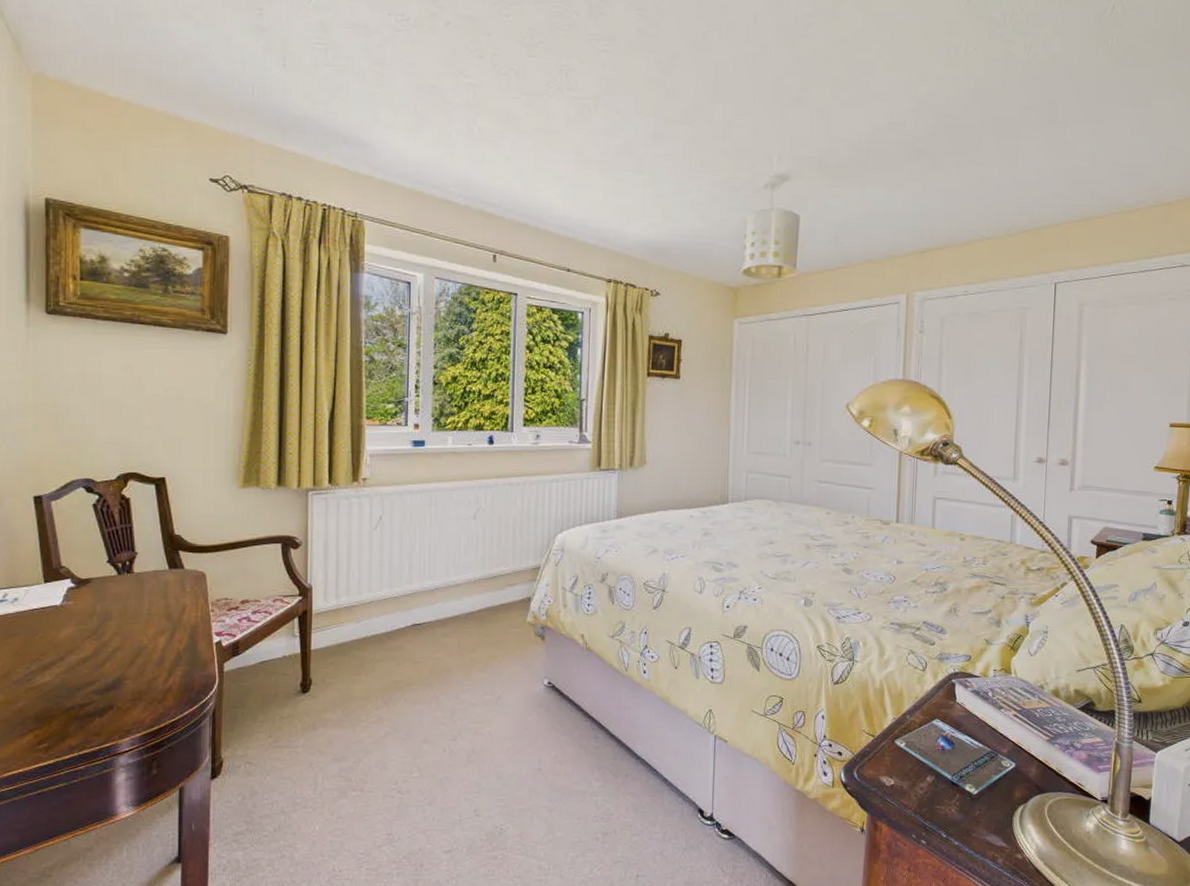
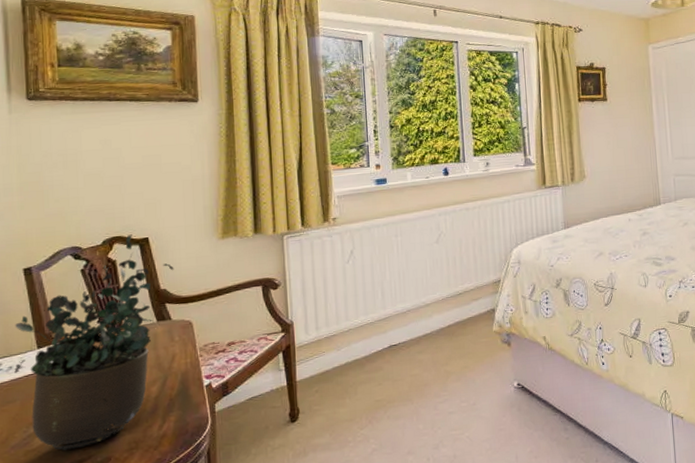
potted plant: none [20,472,190,692] -> present [14,234,174,450]

